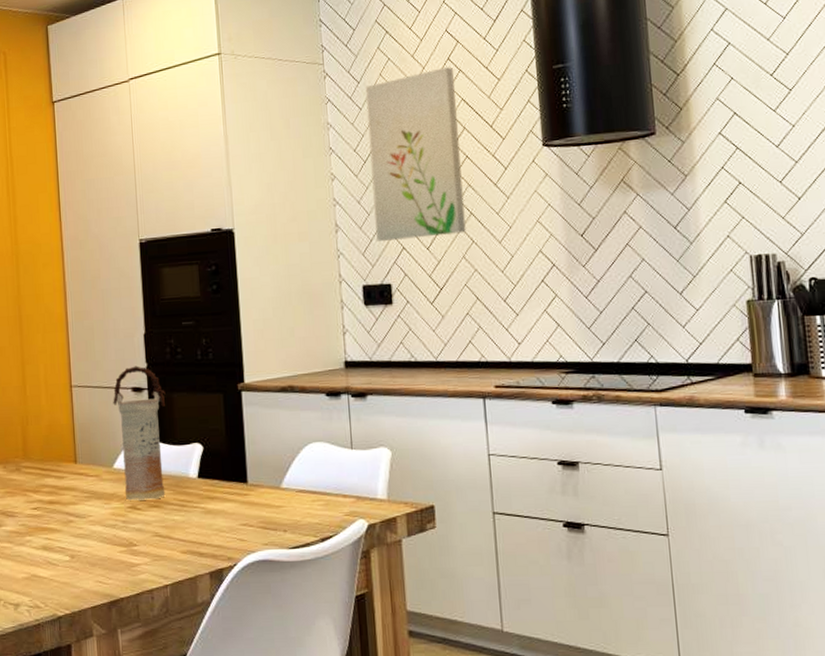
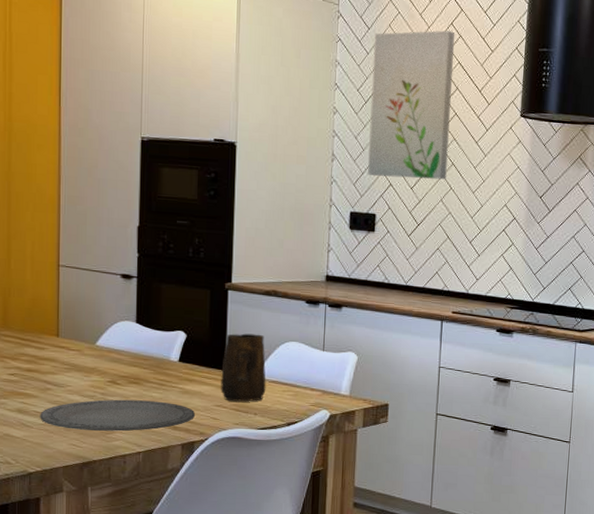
plate: none [64,525,220,564] -> present [40,399,195,432]
vase: present [113,366,166,501] -> none [101,254,154,377]
mug: none [243,437,294,518] -> present [221,333,266,402]

